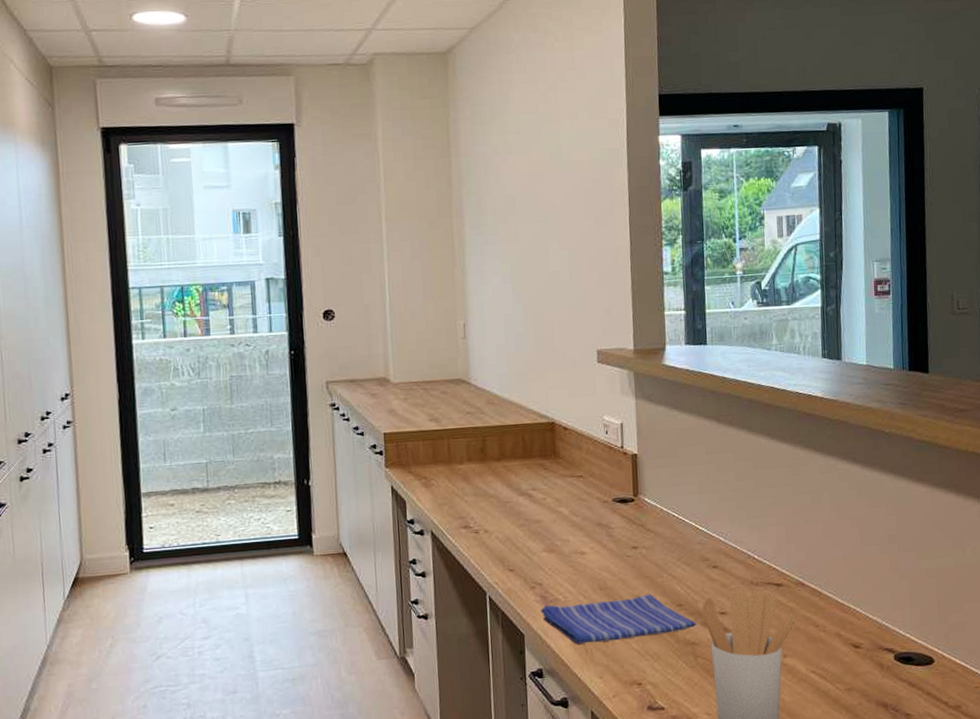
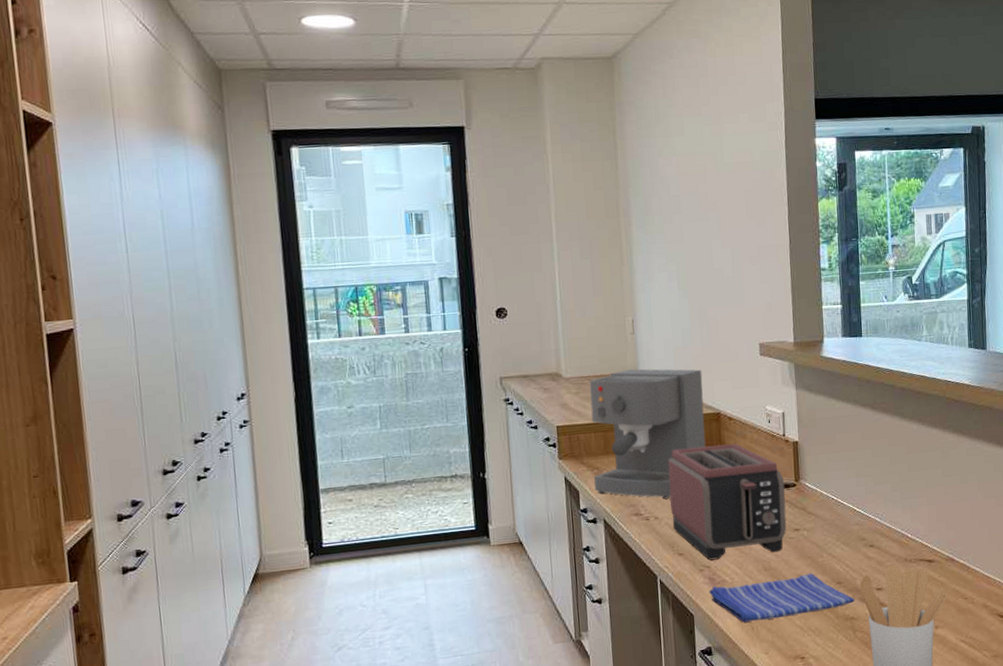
coffee maker: none [418,375,539,512] -> present [590,368,706,500]
toaster: none [499,454,624,578] -> present [668,443,787,561]

